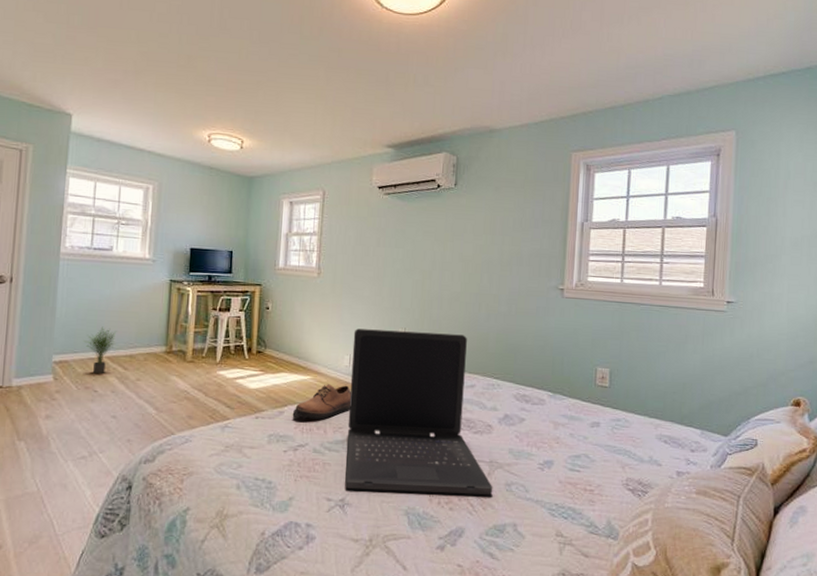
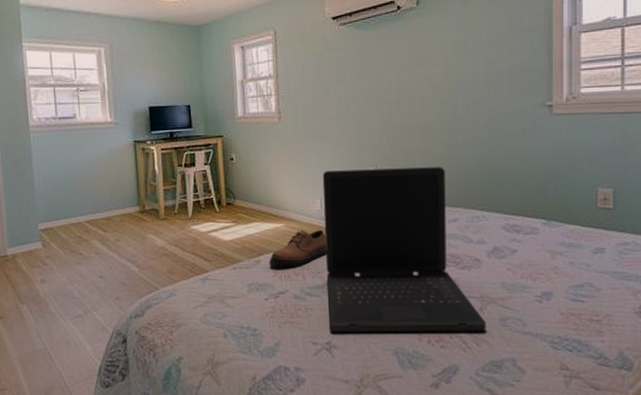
potted plant: present [84,326,117,374] -> none [63,192,92,238]

